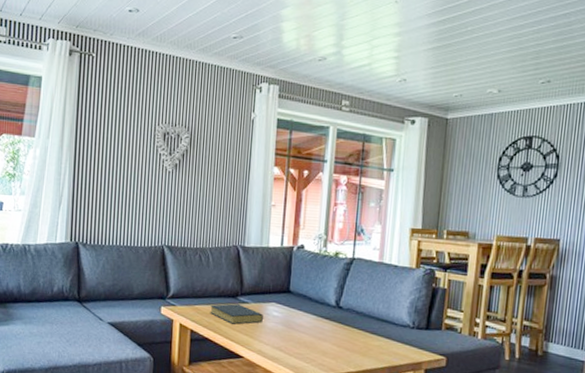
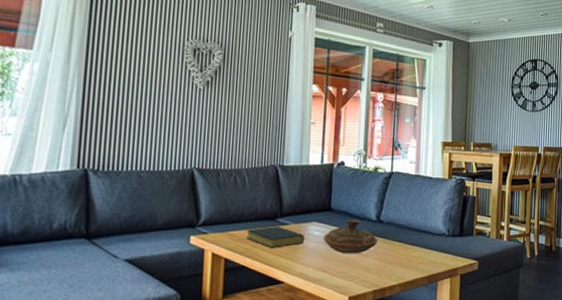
decorative bowl: none [282,303,337,338] -> present [324,220,378,254]

